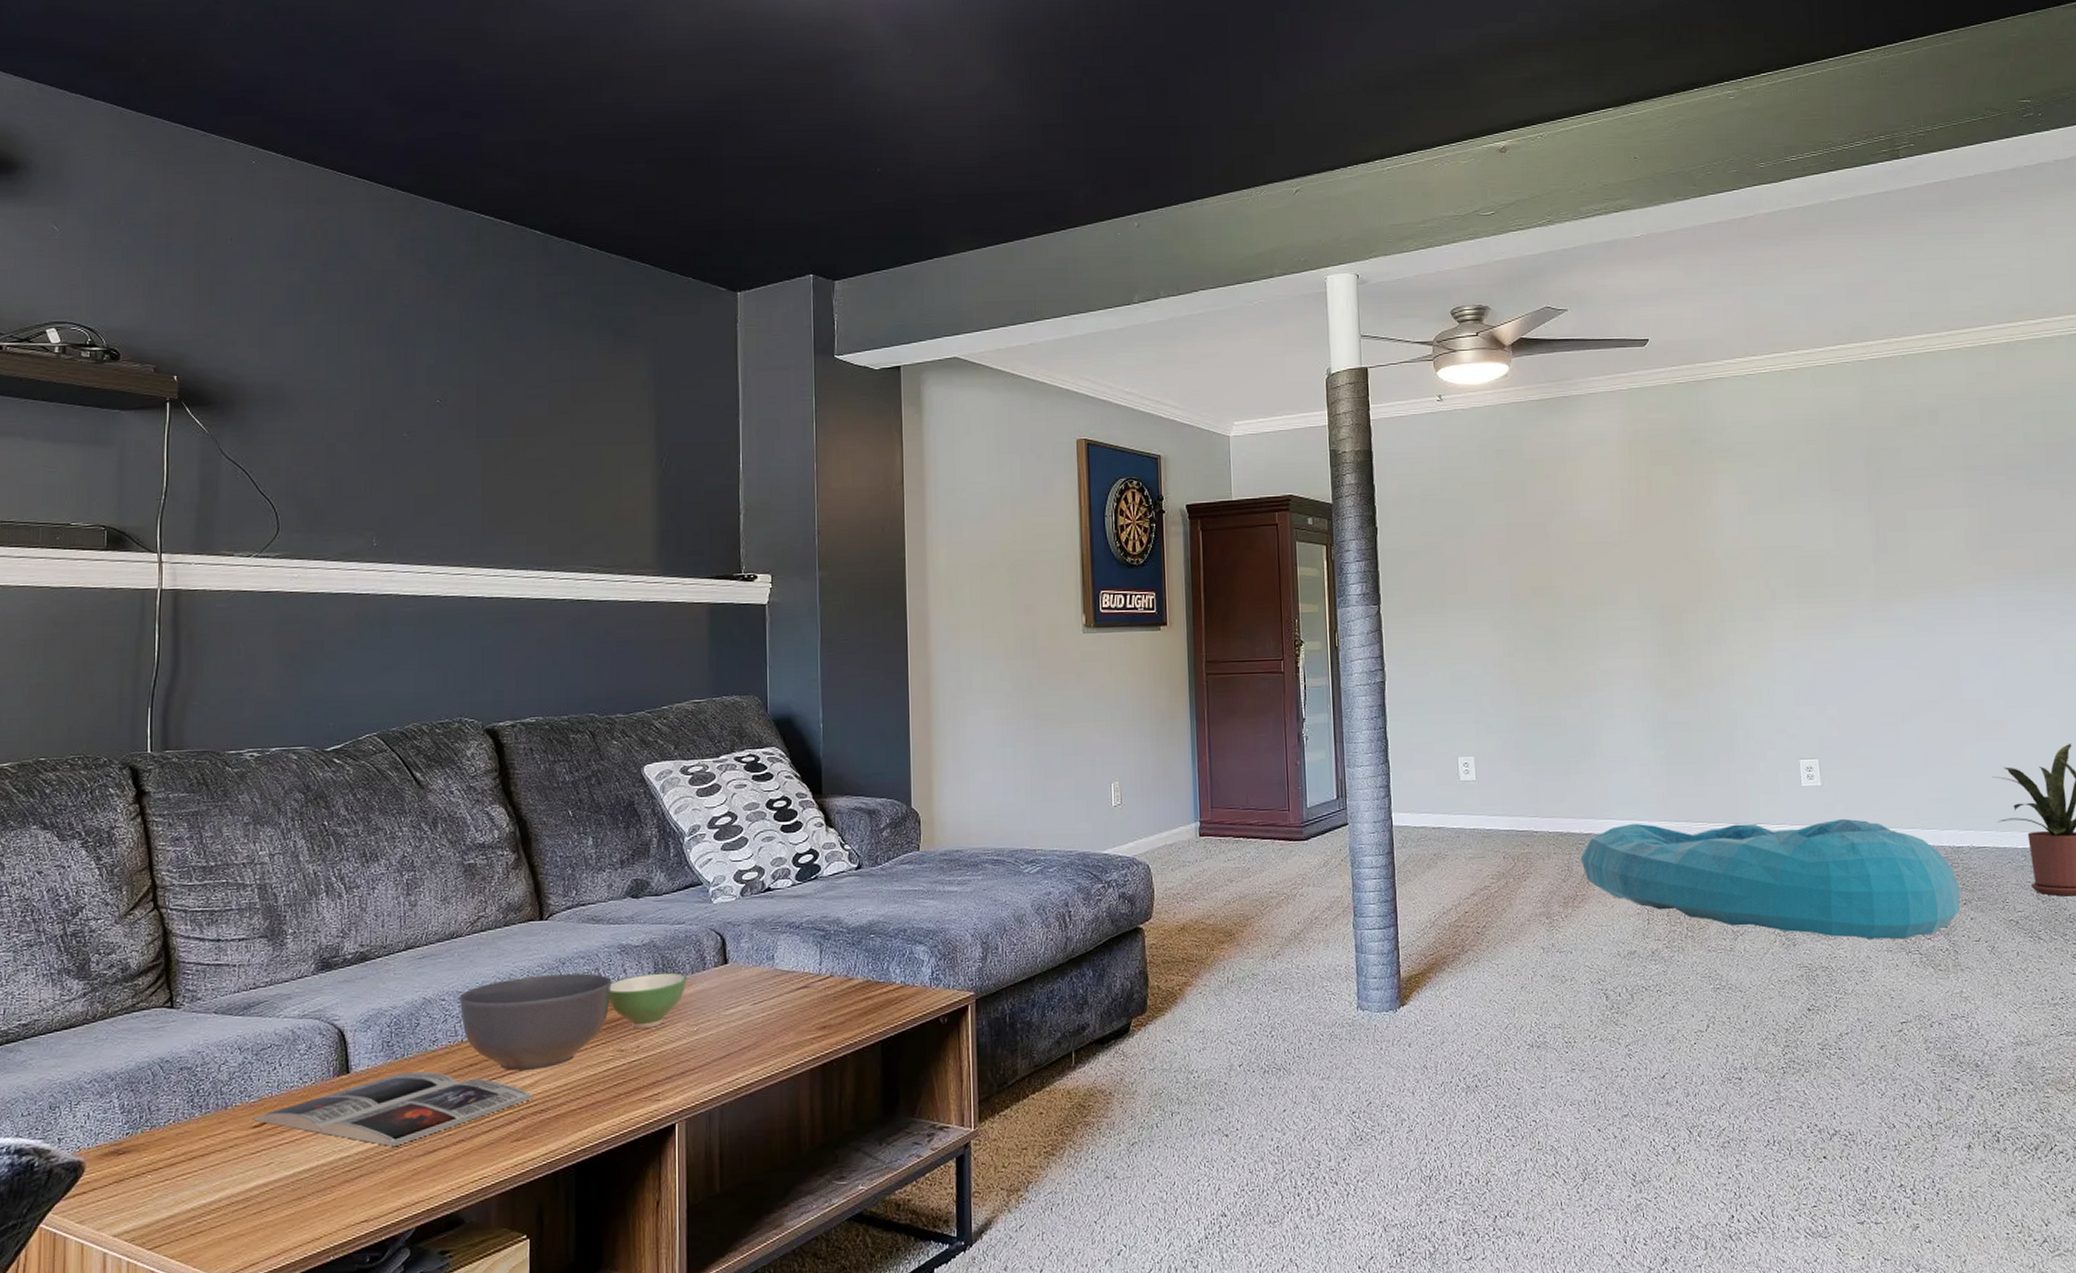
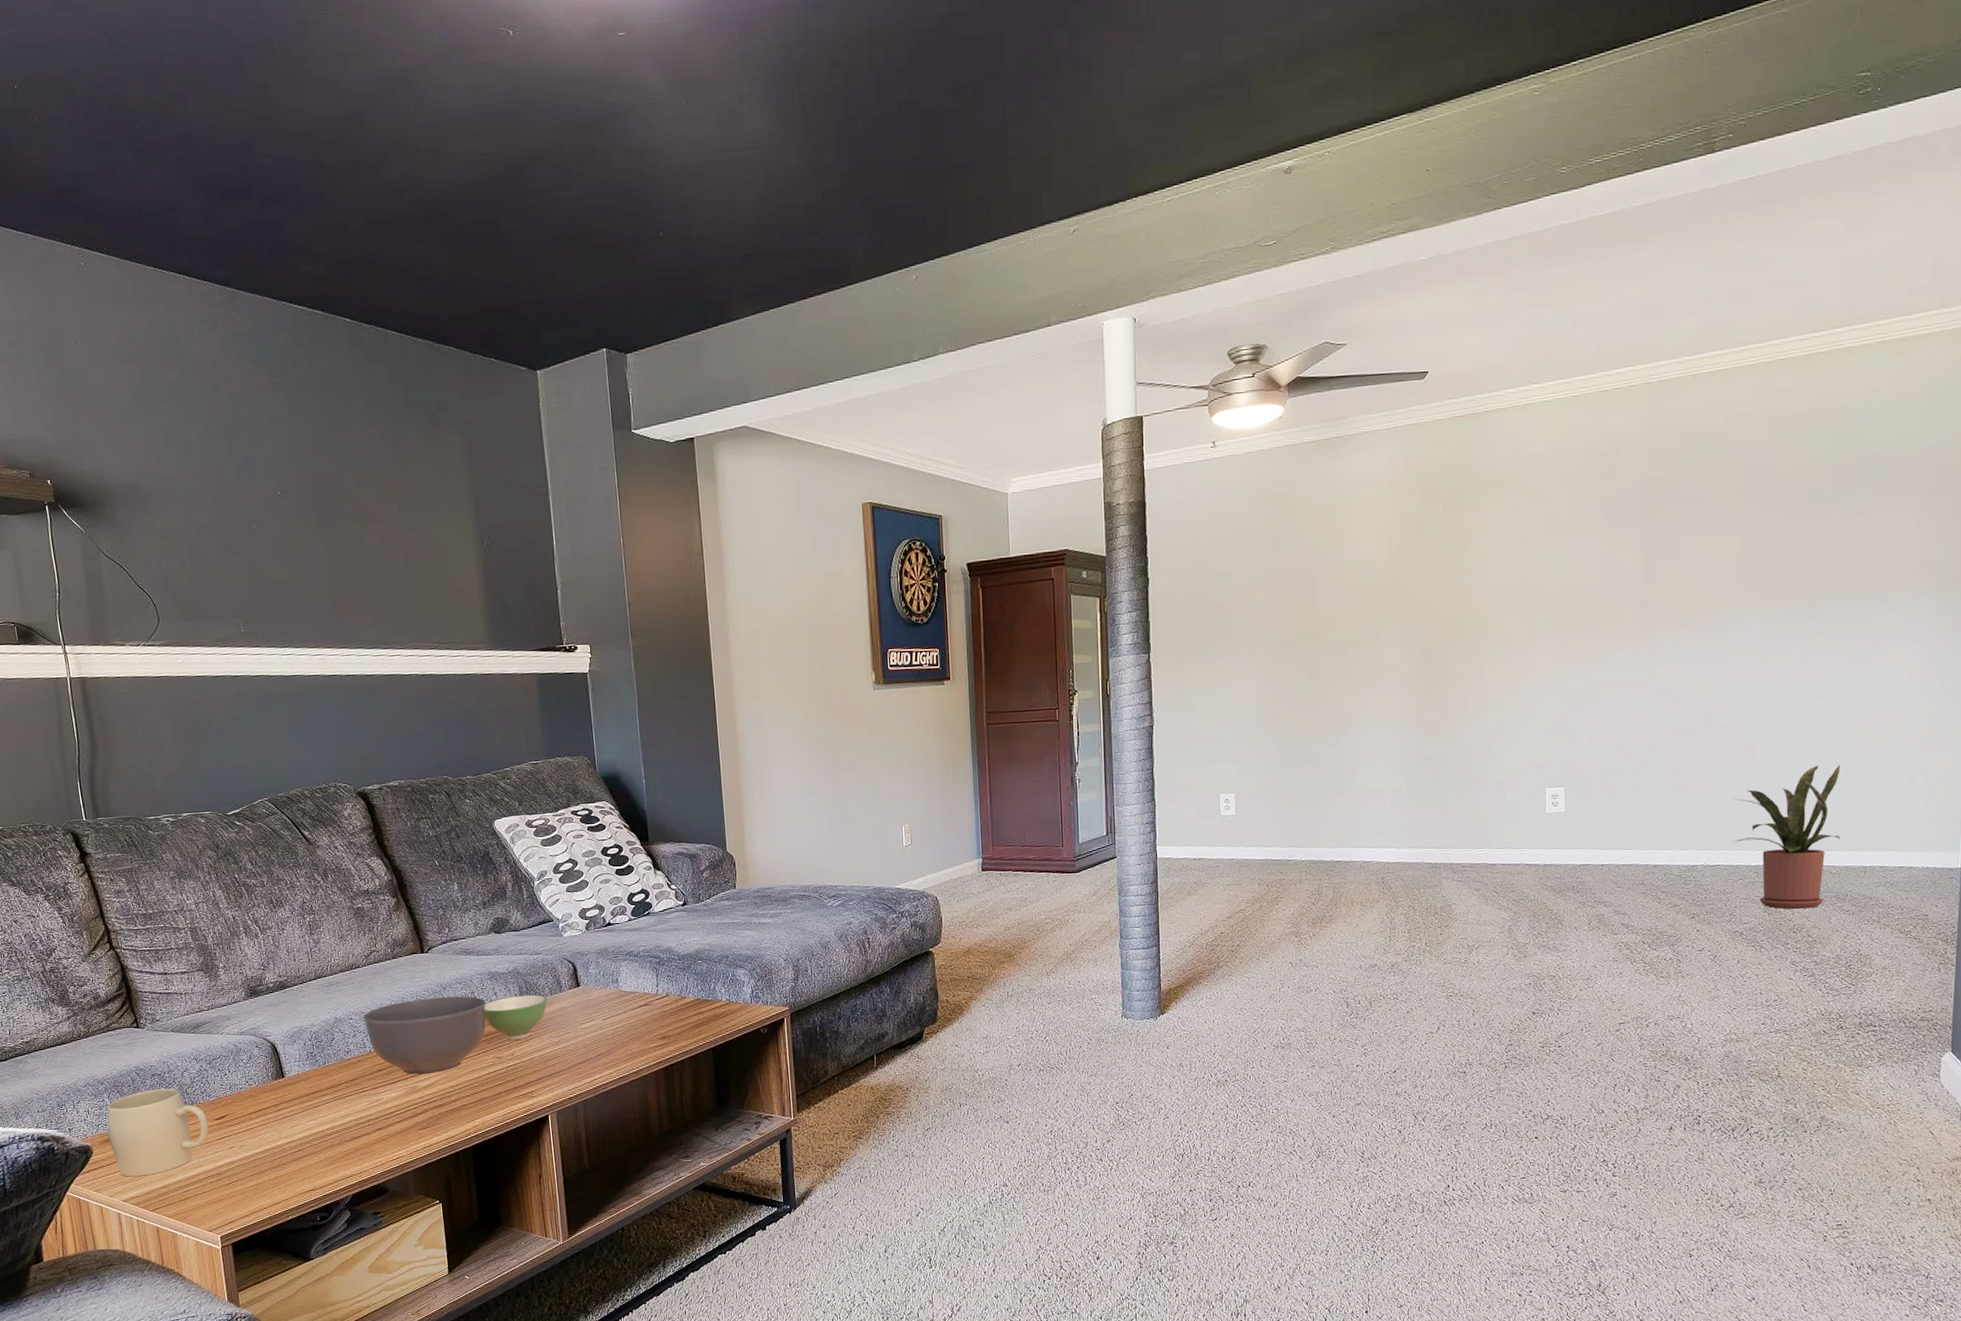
mug: none [109,1086,243,1205] -> present [106,1088,209,1178]
magazine: present [252,1071,533,1147] -> none [214,1075,432,1134]
bean bag chair: present [1580,818,1961,940] -> none [1330,841,1690,951]

